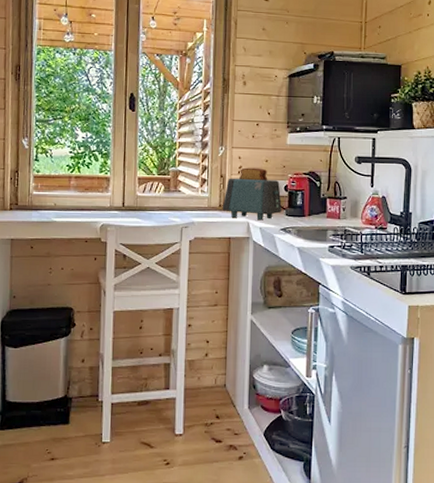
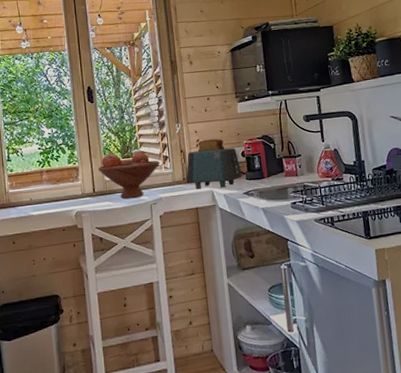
fruit bowl: none [130,168,197,219] -> present [97,151,160,199]

